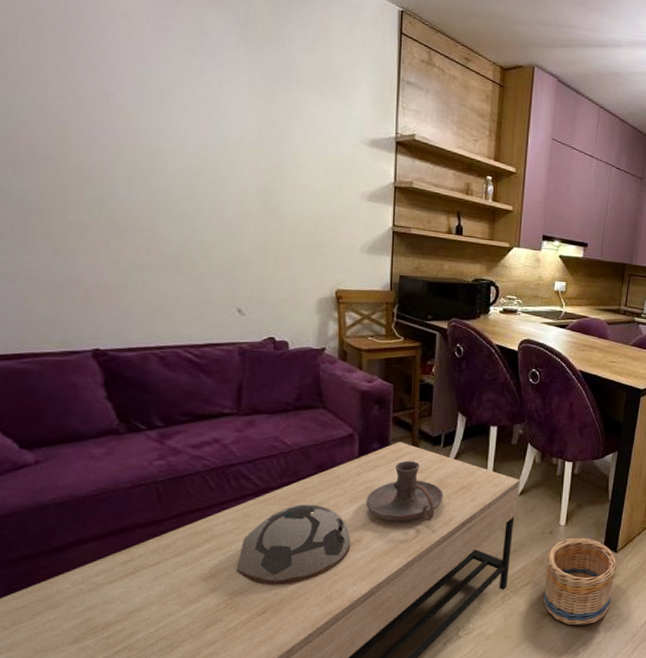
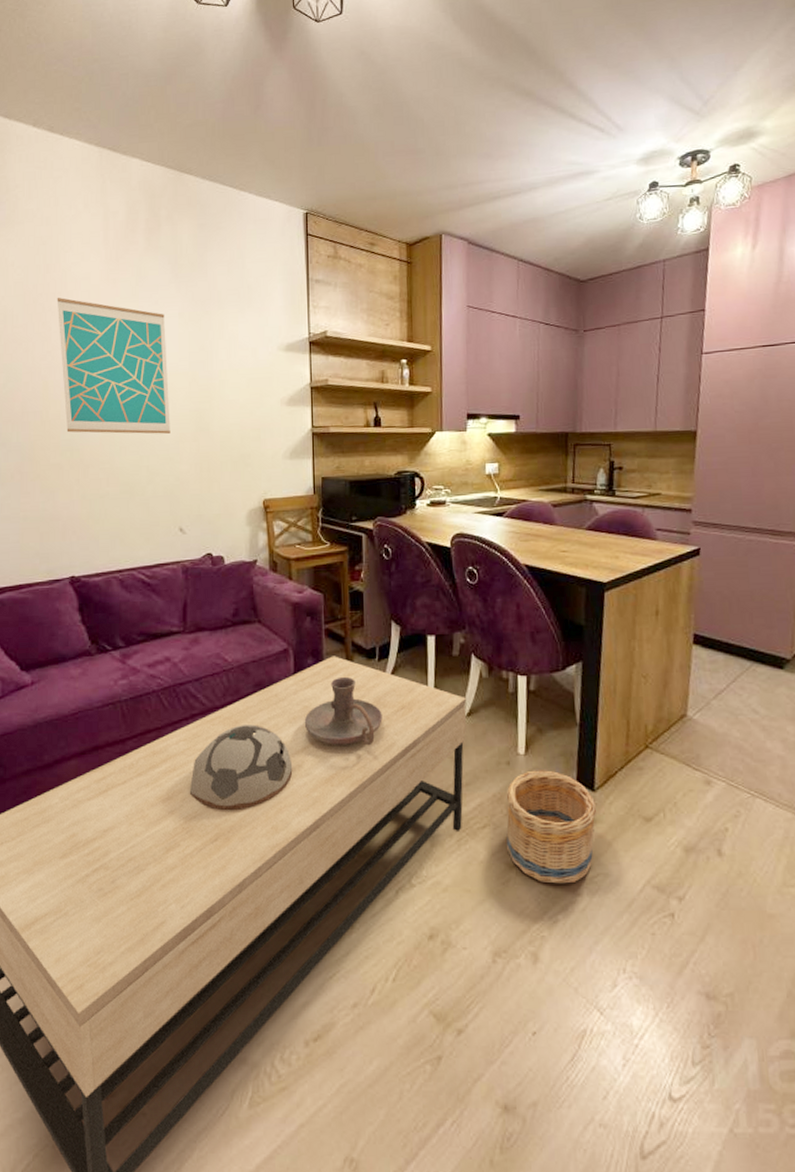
wall art: none [83,30,232,209] -> present [57,298,170,434]

